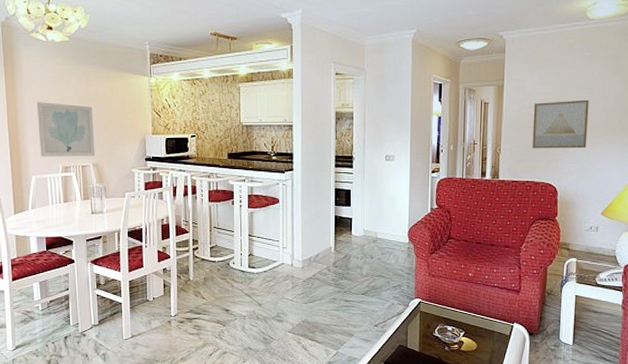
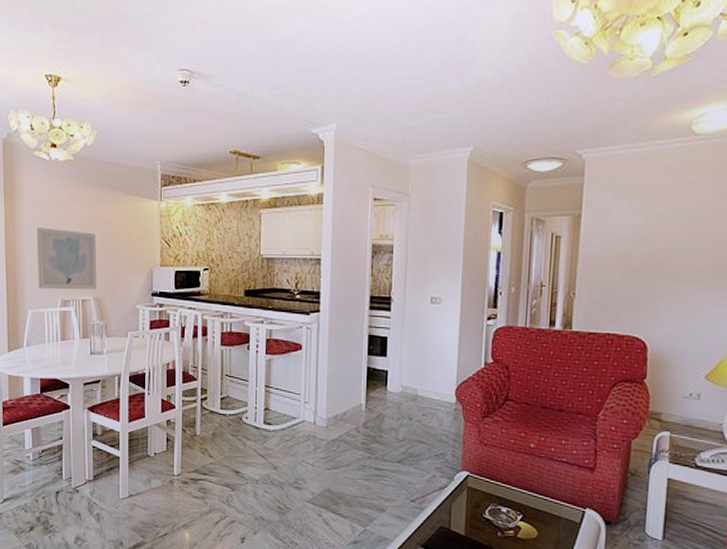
wall art: present [532,99,589,149] -> none [615,234,692,295]

